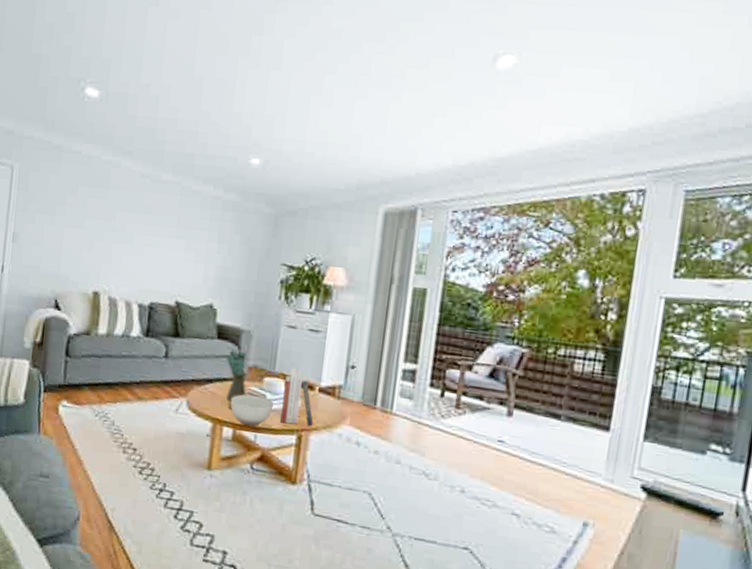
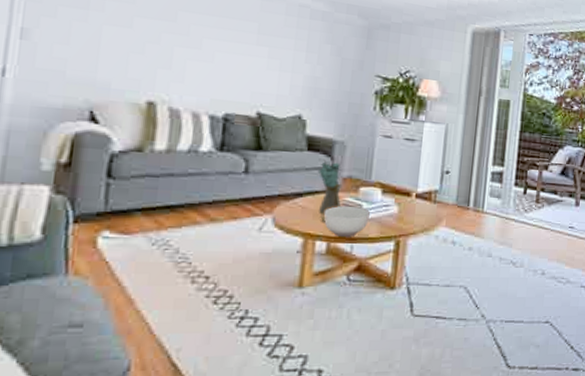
books: present [280,367,314,426] -> none [378,176,411,231]

